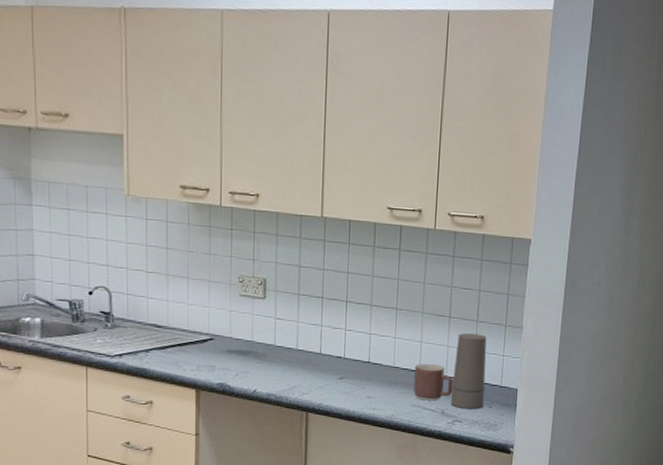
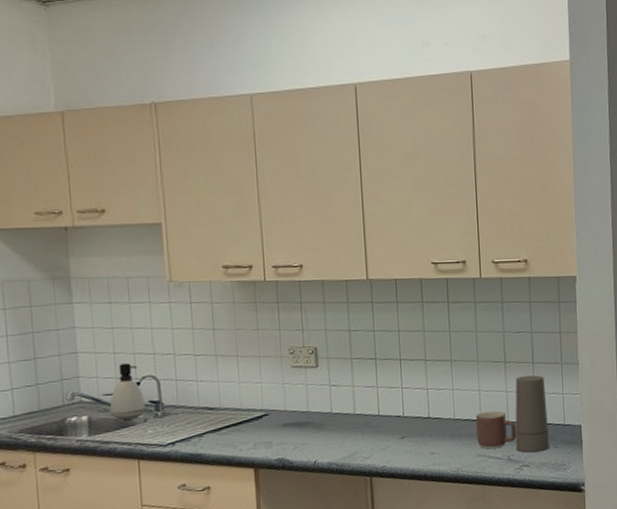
soap dispenser: none [62,271,97,327] -> present [109,363,147,420]

